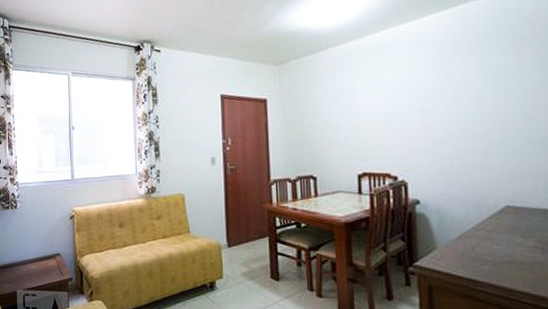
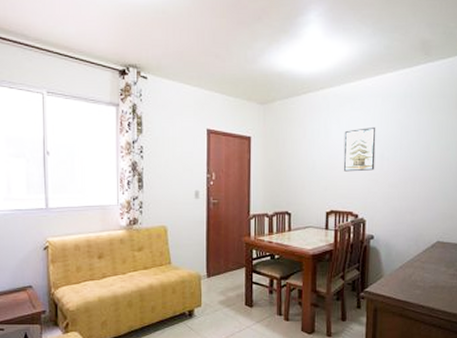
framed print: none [372,77,414,129] -> present [343,126,376,172]

